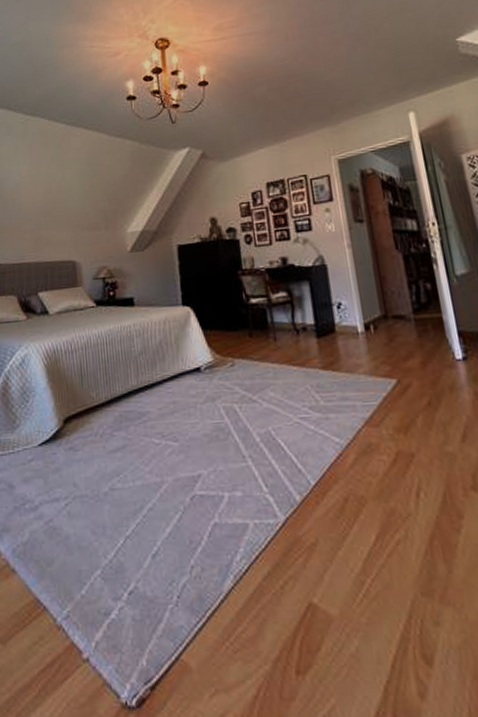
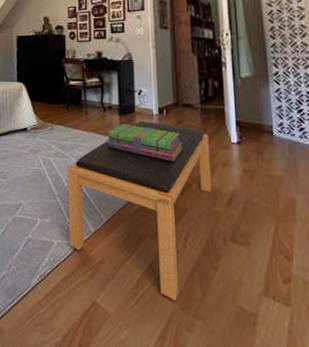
bench: none [258,342,441,584] -> present [67,121,212,301]
stack of books: none [303,348,400,393] -> present [106,123,183,162]

